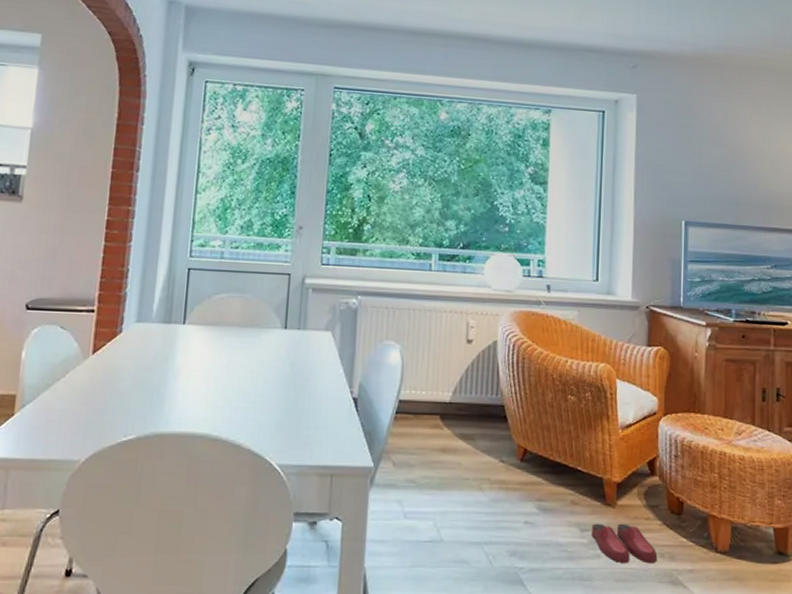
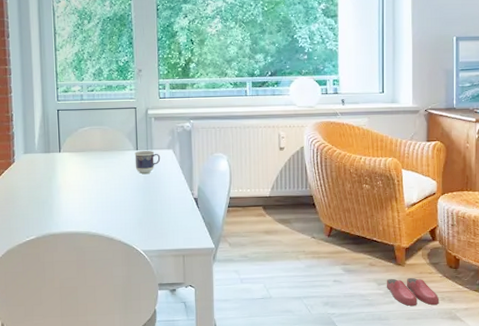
cup: none [280,329,315,361] -> present [134,150,161,174]

